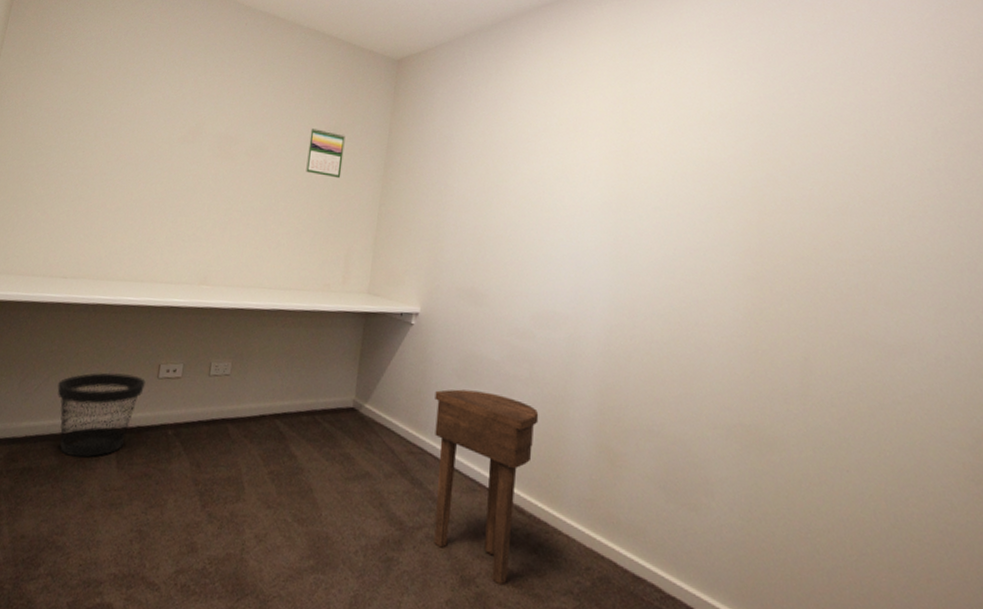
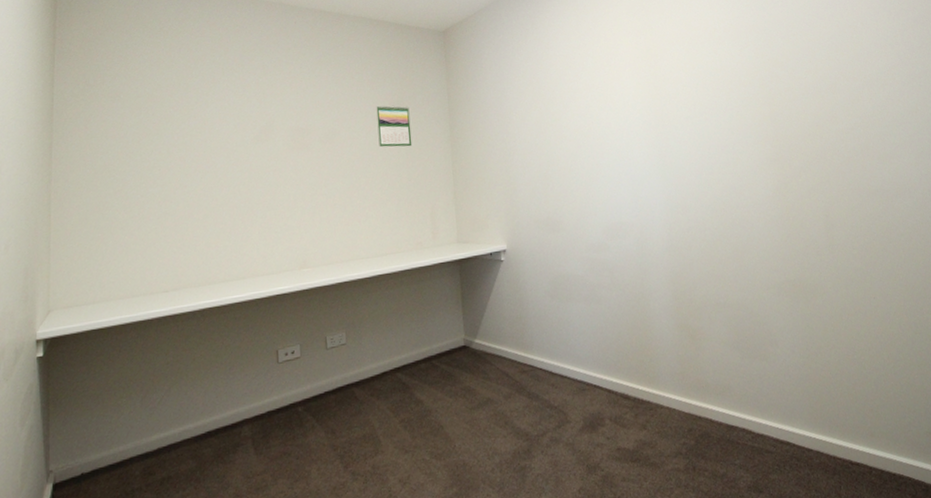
wastebasket: present [57,372,145,458] -> none [181,366,267,456]
side table: present [434,389,539,586] -> none [534,303,627,464]

